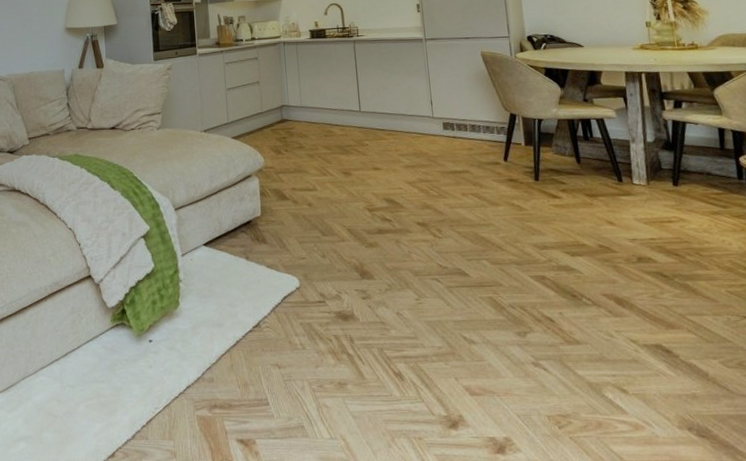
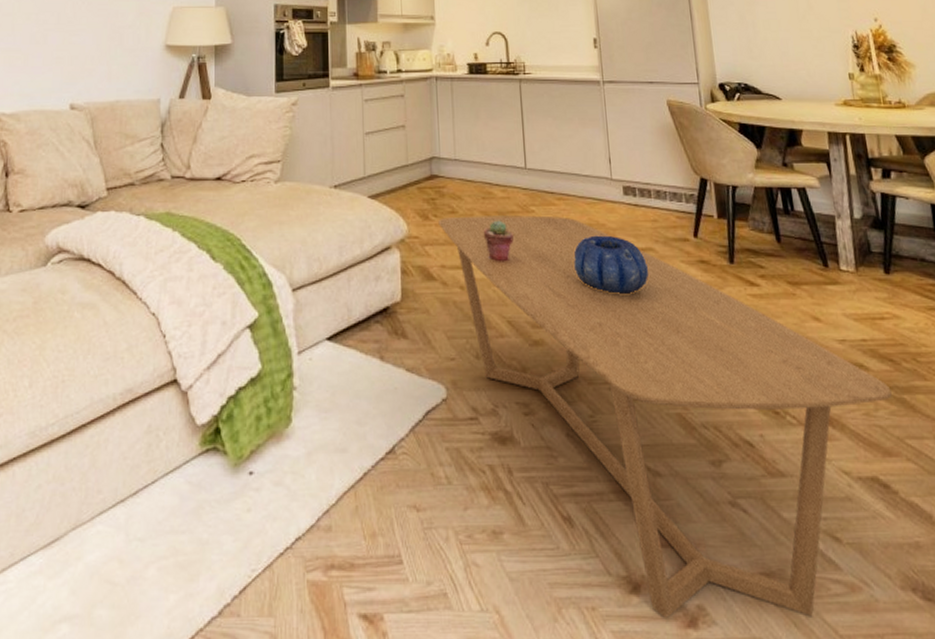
coffee table: none [289,148,676,448] -> present [438,215,892,618]
potted succulent: none [326,152,351,185] -> present [484,220,514,262]
decorative bowl: none [401,161,466,207] -> present [573,235,650,294]

